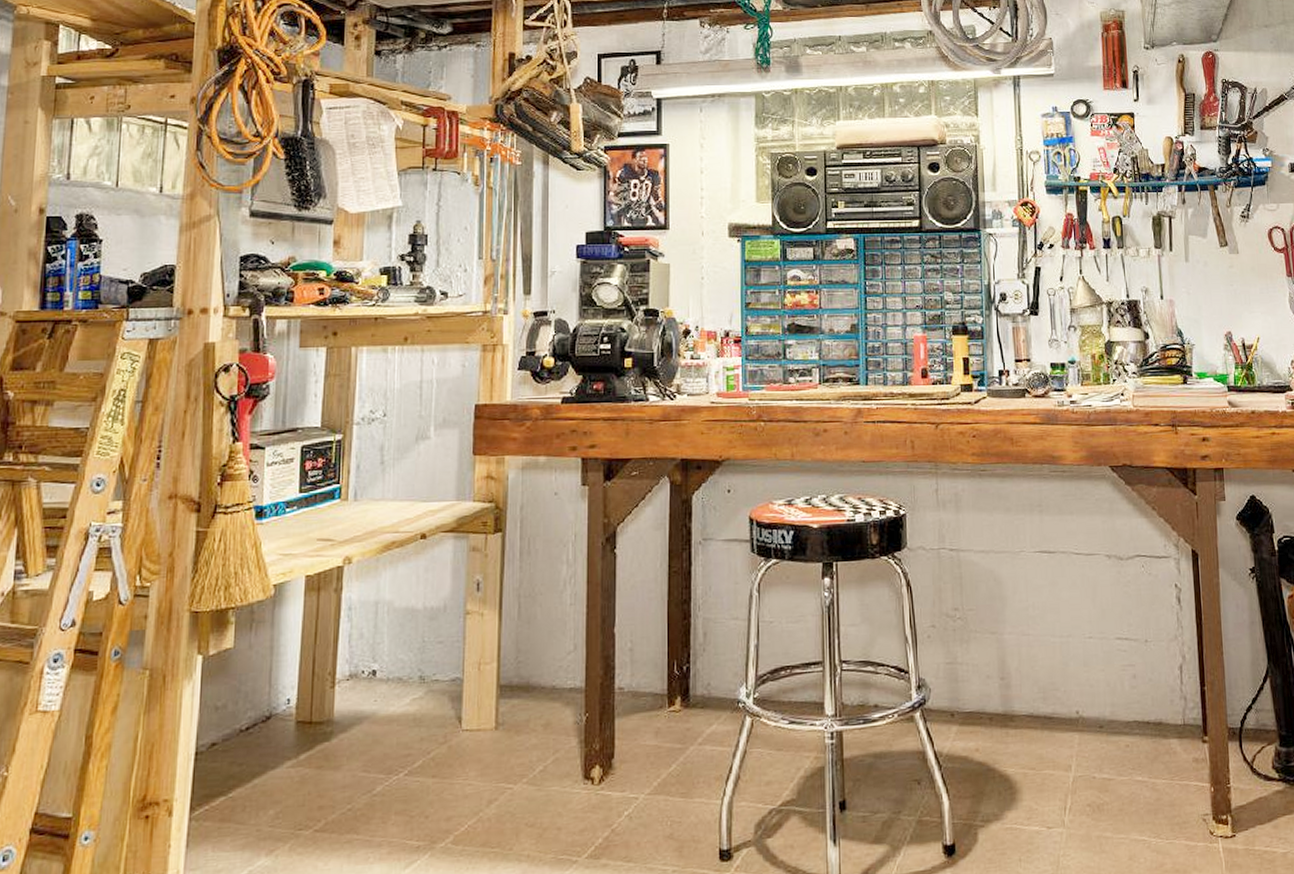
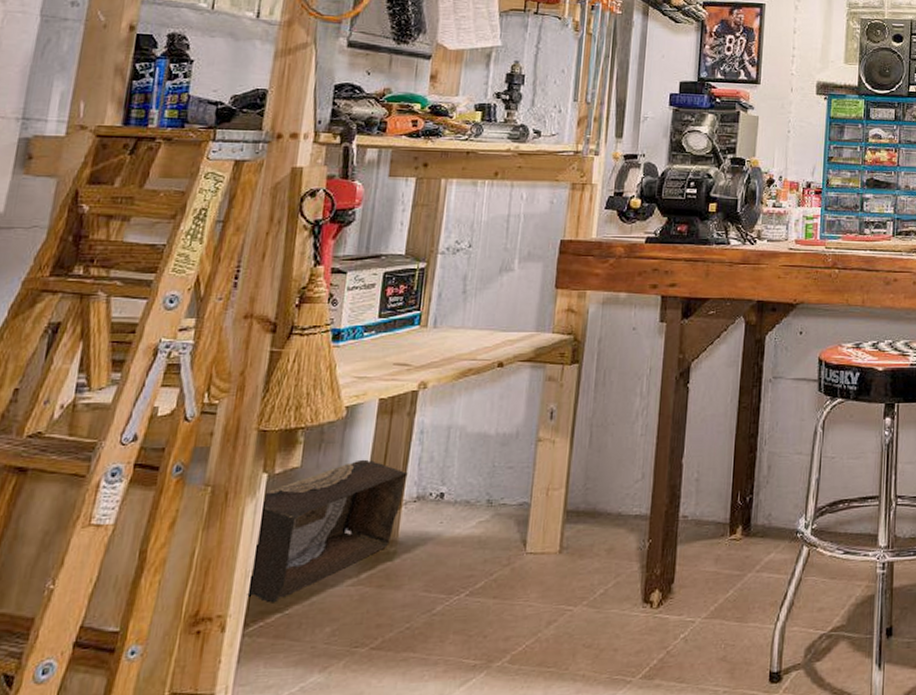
storage bin: none [191,638,339,787] -> present [247,459,408,603]

